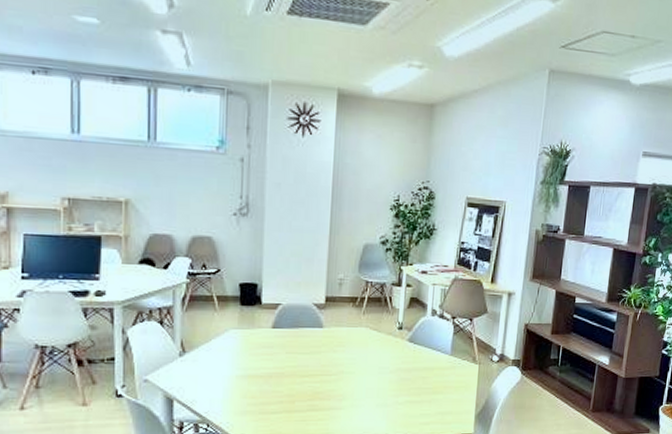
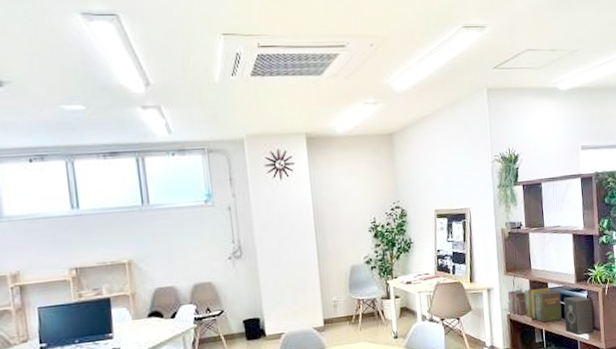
books: none [520,296,550,328] -> present [501,287,528,316]
books: none [545,300,588,339] -> present [524,287,562,323]
speaker: none [585,315,621,359] -> present [564,295,594,336]

